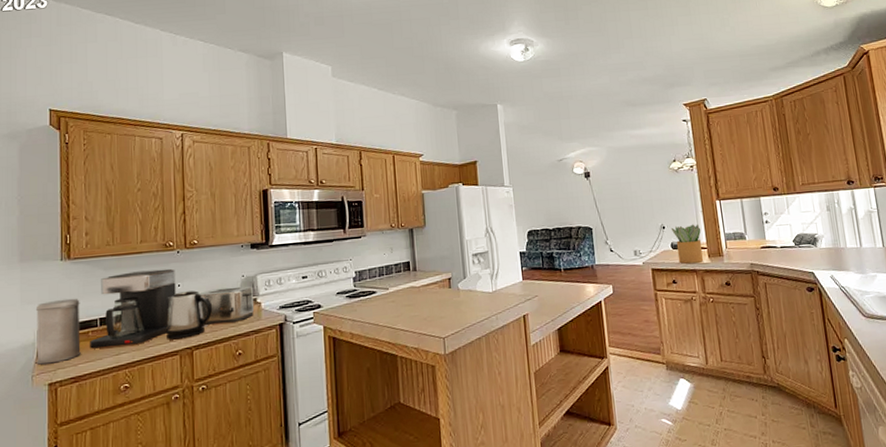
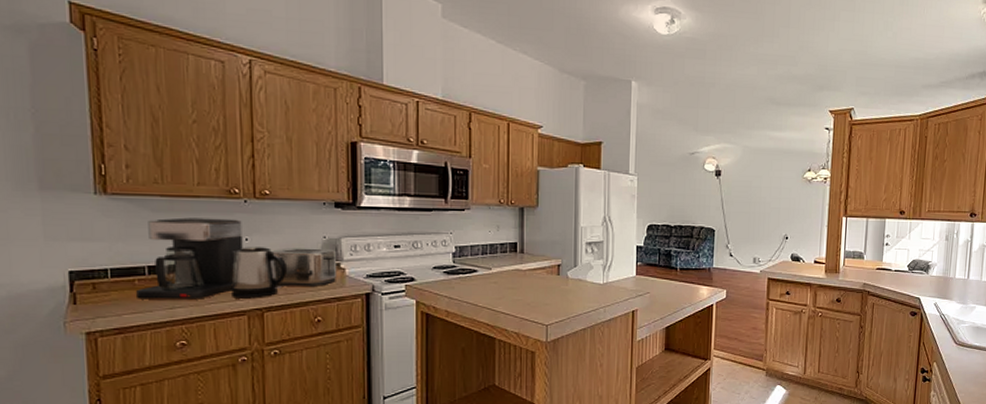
canister: present [35,298,81,365] -> none [64,239,125,311]
potted plant: present [671,224,703,264] -> none [793,237,822,277]

